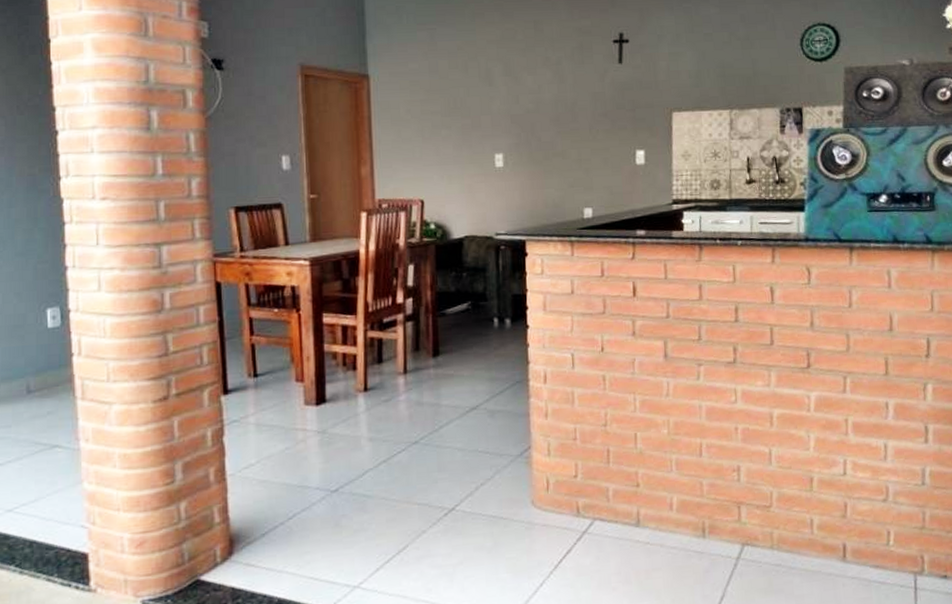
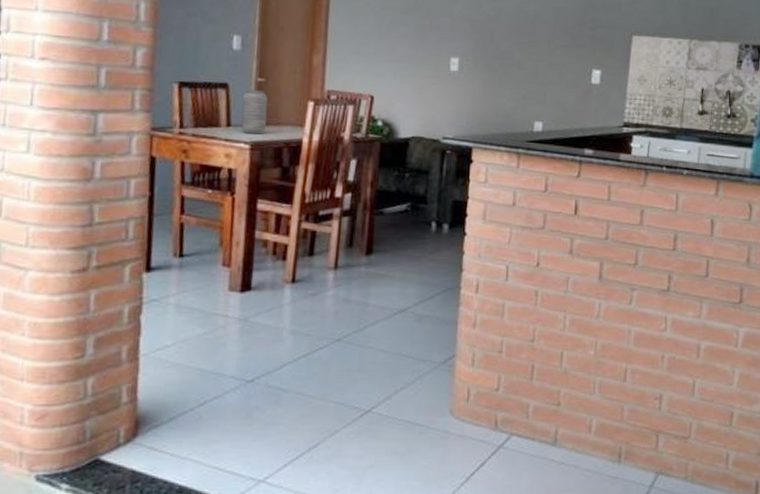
vase: none [298,207,323,251] -> present [241,90,268,134]

